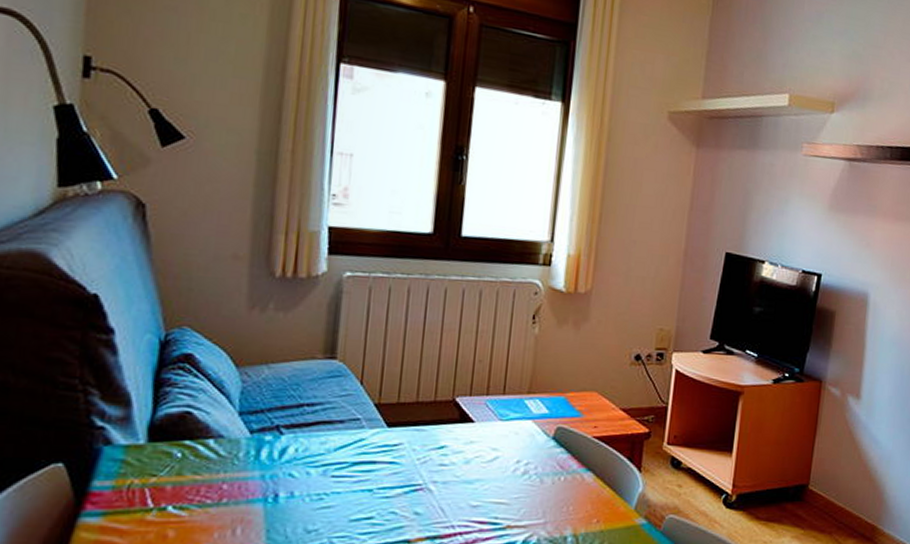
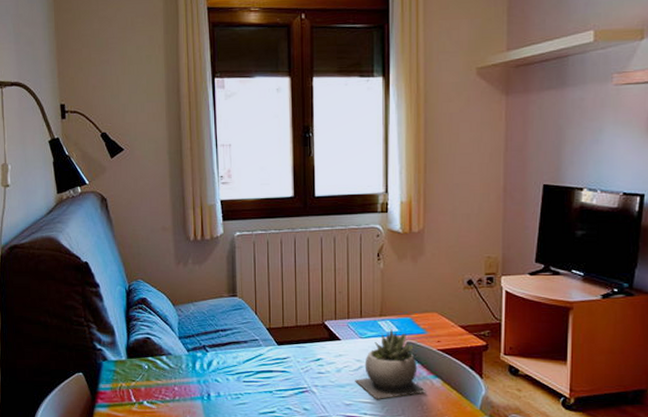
succulent plant: none [487,410,575,499] -> present [355,329,426,399]

